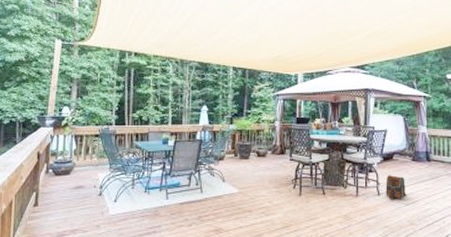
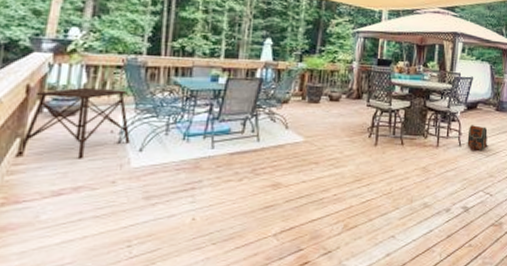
side table: none [35,152,107,208] -> present [18,87,130,159]

